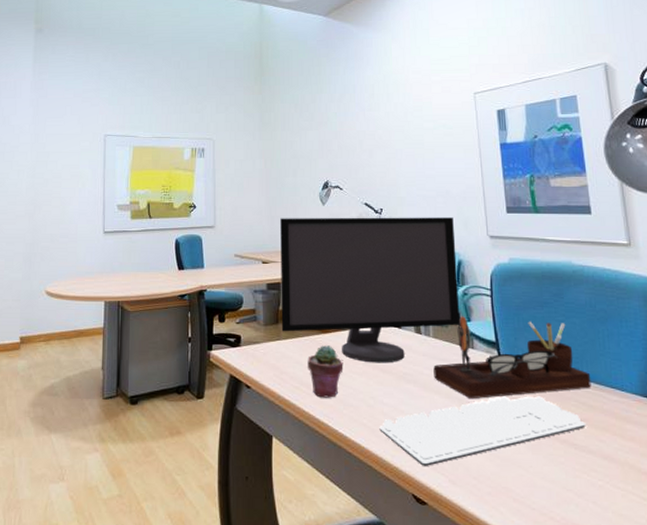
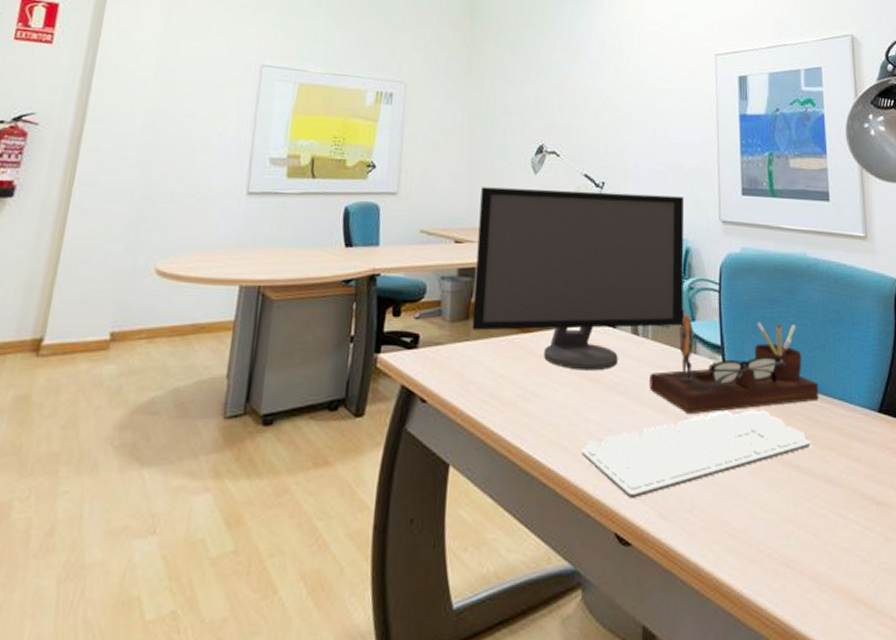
potted succulent: present [307,345,344,398] -> none [500,348,545,415]

